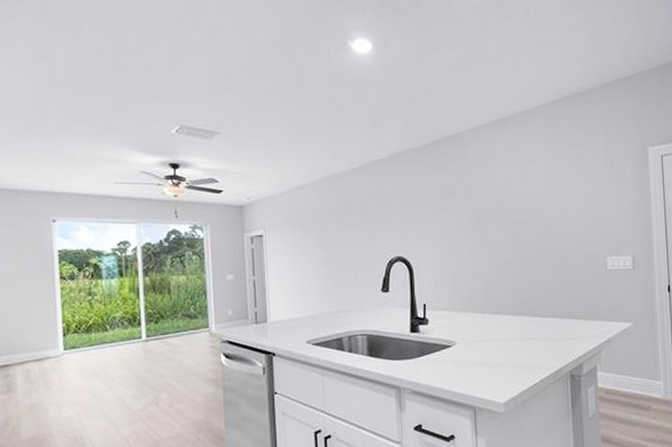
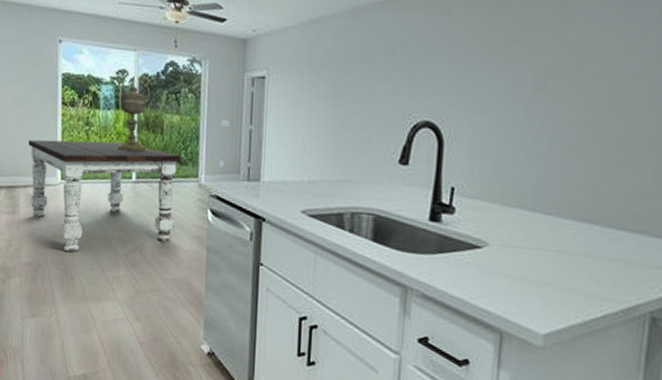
dining table: none [23,307,191,420] -> present [29,139,182,253]
decorative urn: none [122,252,155,314] -> present [116,83,147,151]

